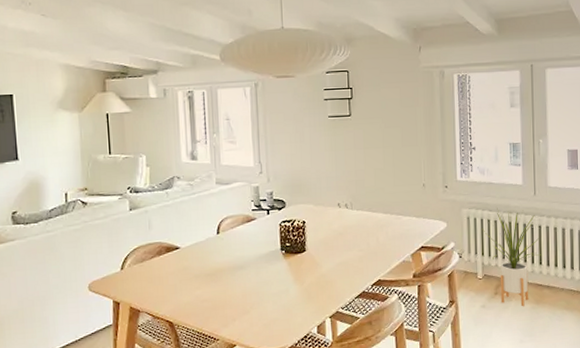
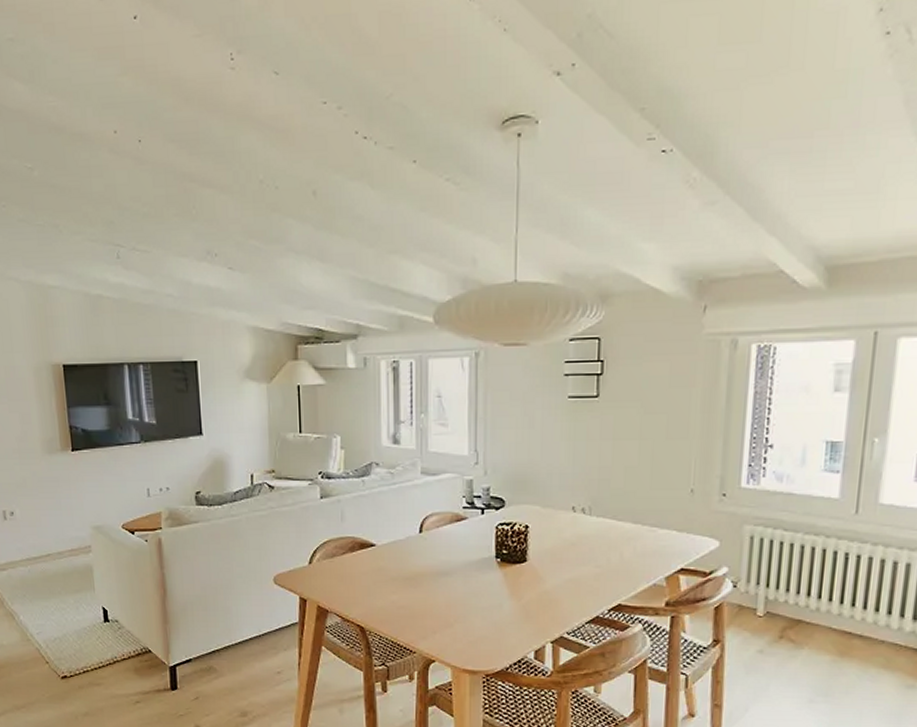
house plant: present [482,207,541,307] -> none [770,526,856,658]

